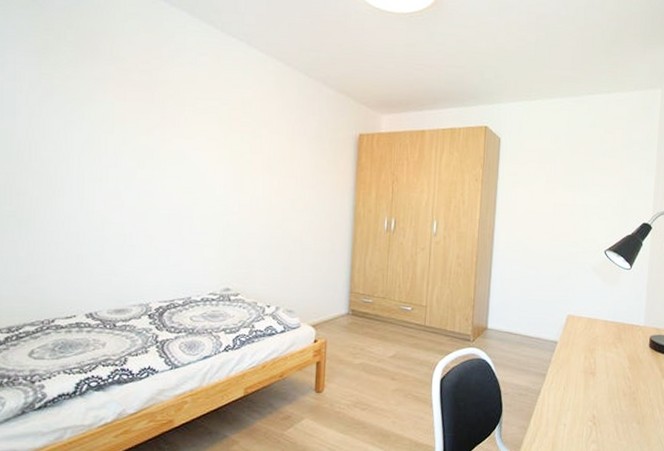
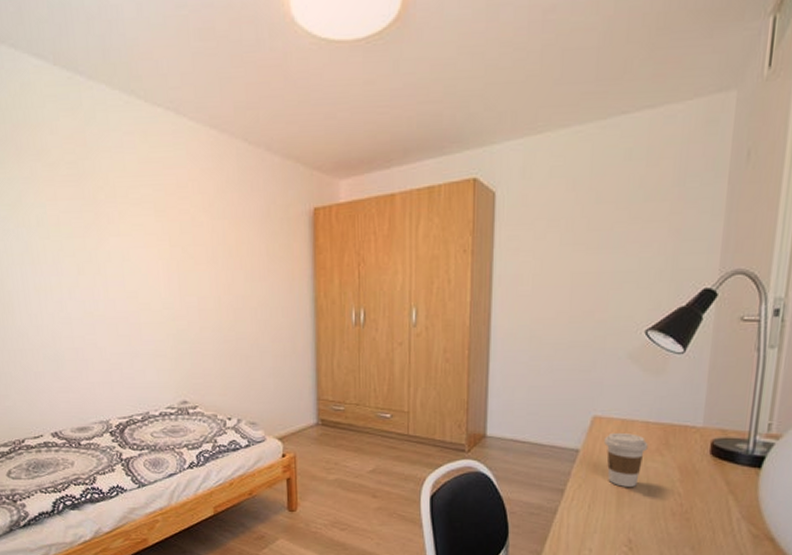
coffee cup: none [576,329,607,372] -> present [604,433,648,487]

